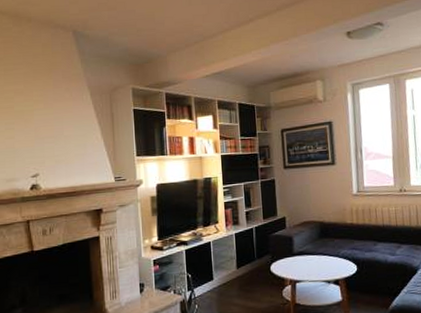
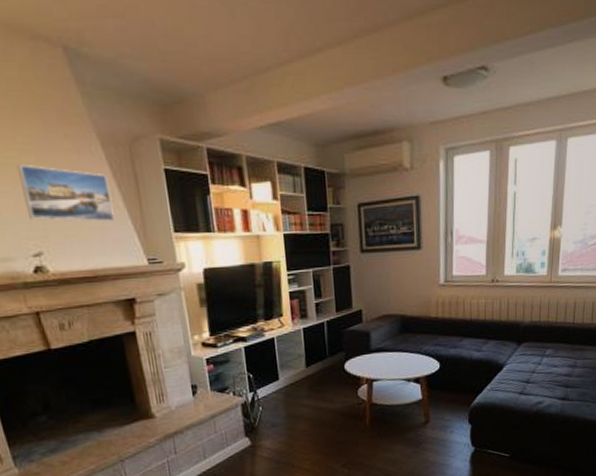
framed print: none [30,110,94,150] -> present [16,164,115,223]

